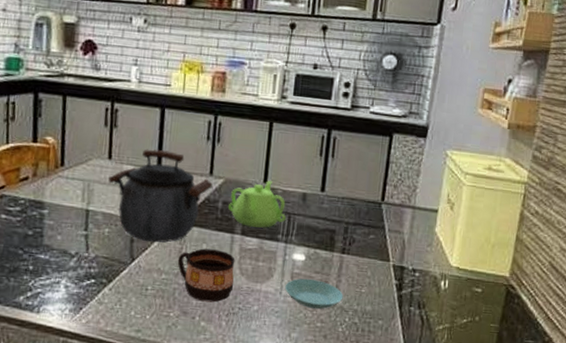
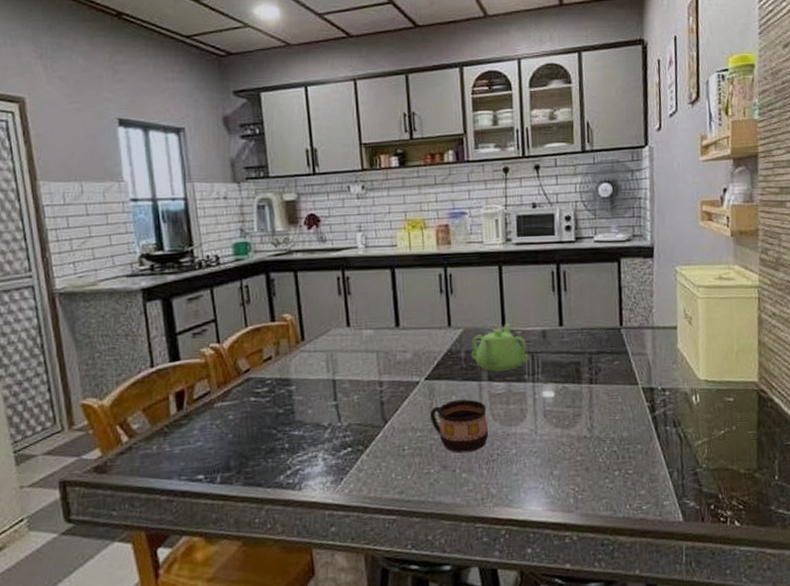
kettle: present [108,149,213,244] -> none [350,309,453,403]
saucer: present [284,278,343,310] -> none [539,413,599,444]

